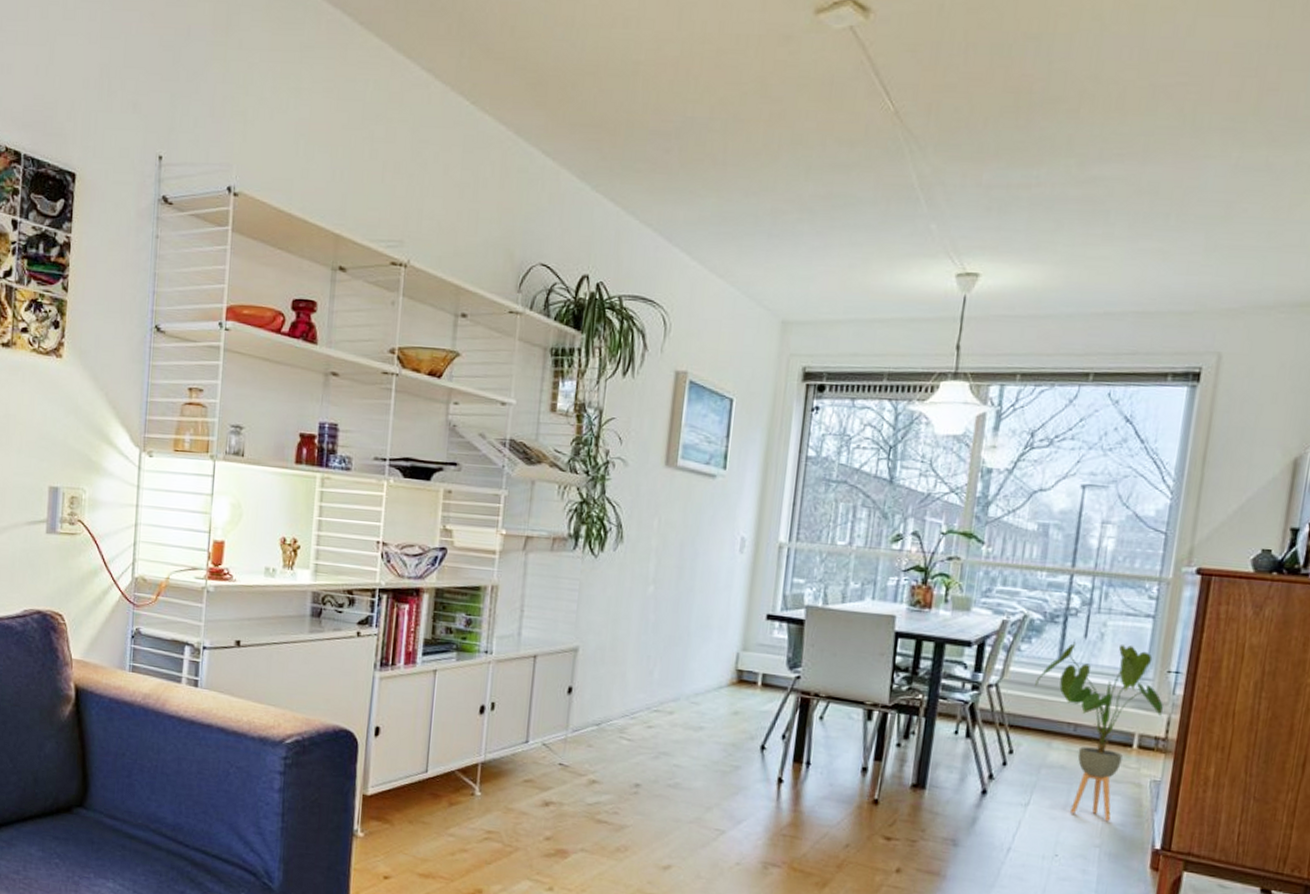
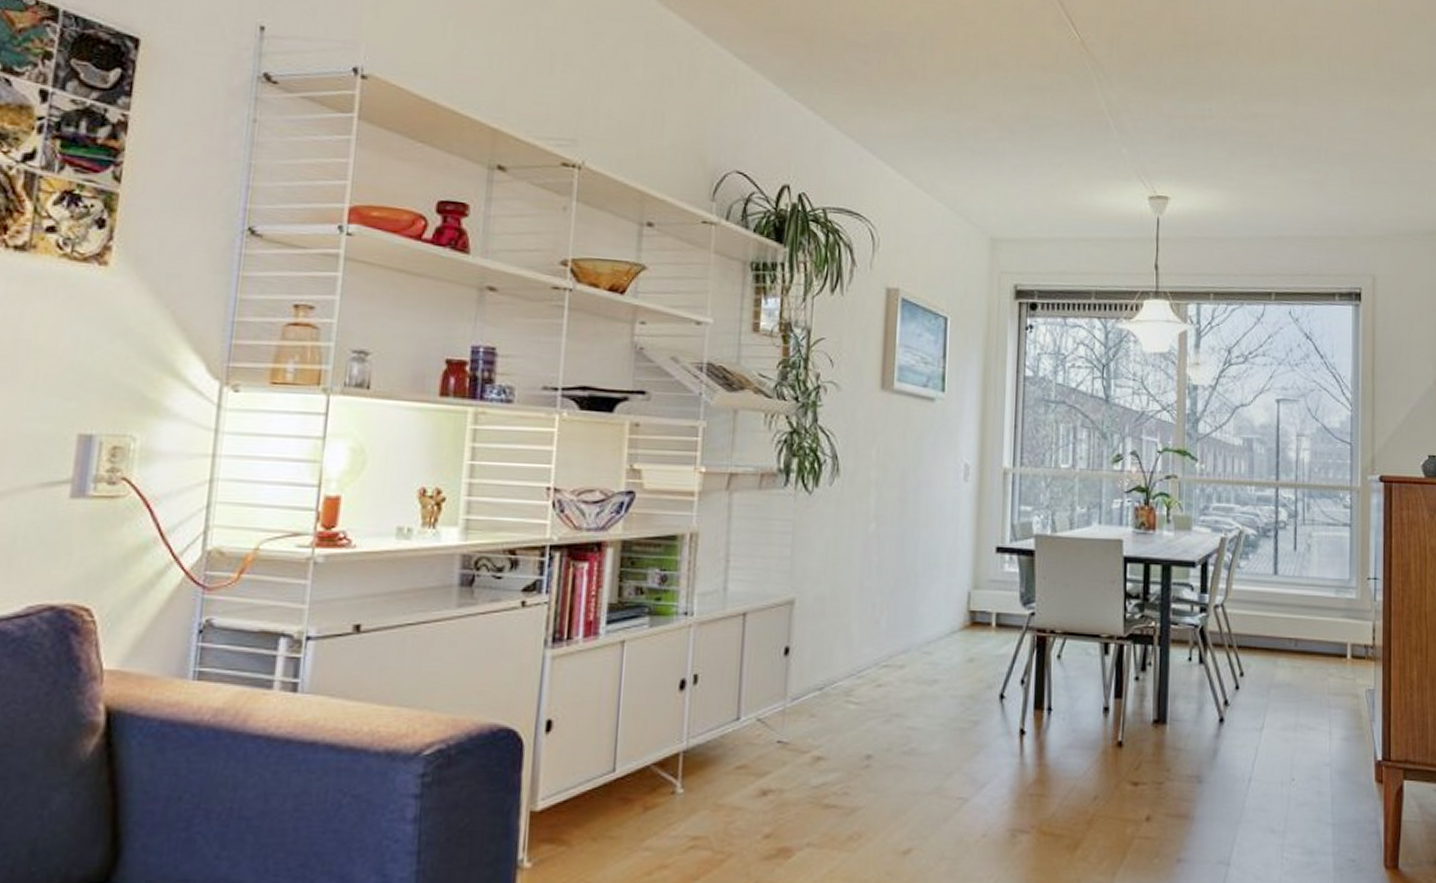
house plant: present [1035,642,1163,821] -> none [1256,555,1367,736]

